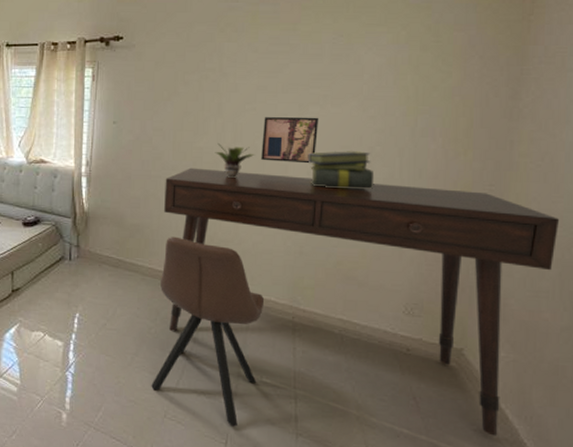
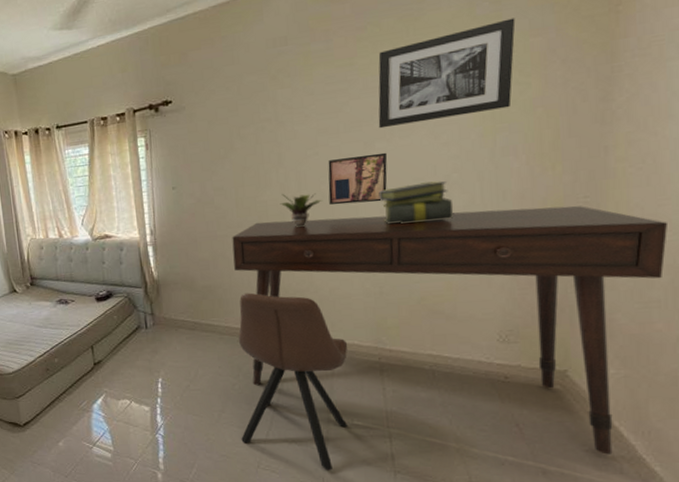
wall art: none [313,11,443,94] -> present [378,18,516,129]

